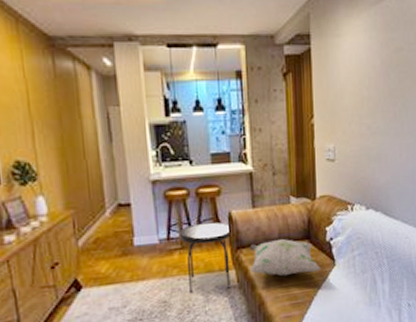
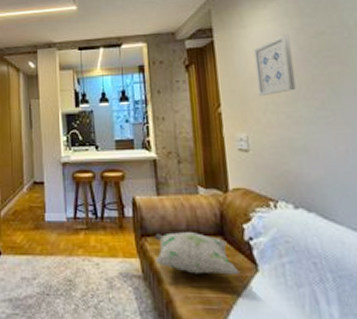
side table: present [178,222,232,294] -> none [84,206,136,278]
wall art: none [344,48,376,109] -> present [253,34,296,97]

